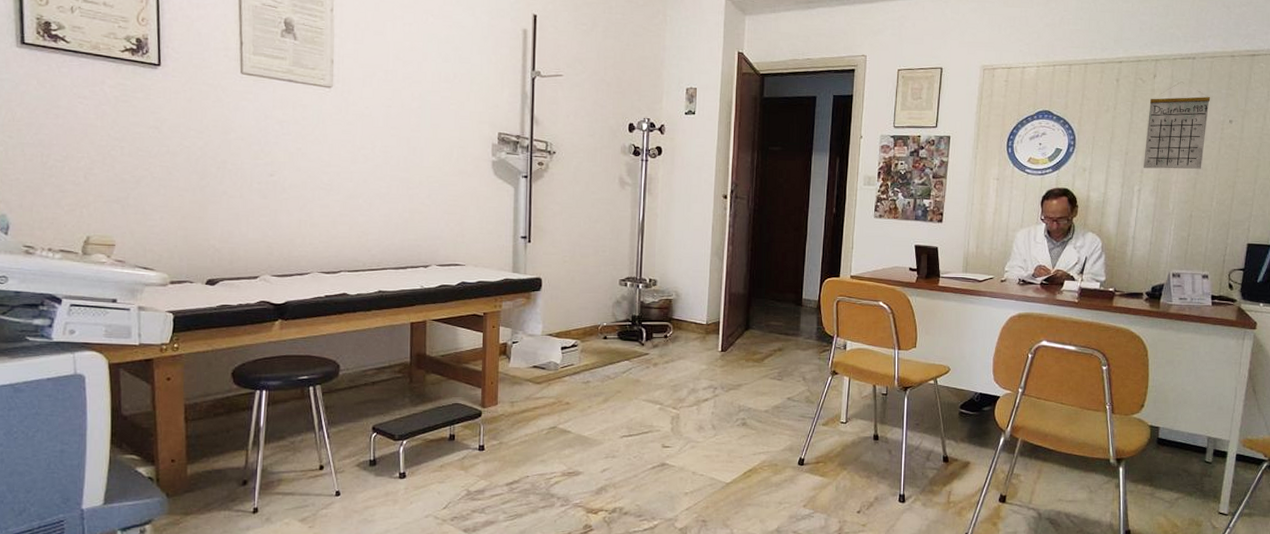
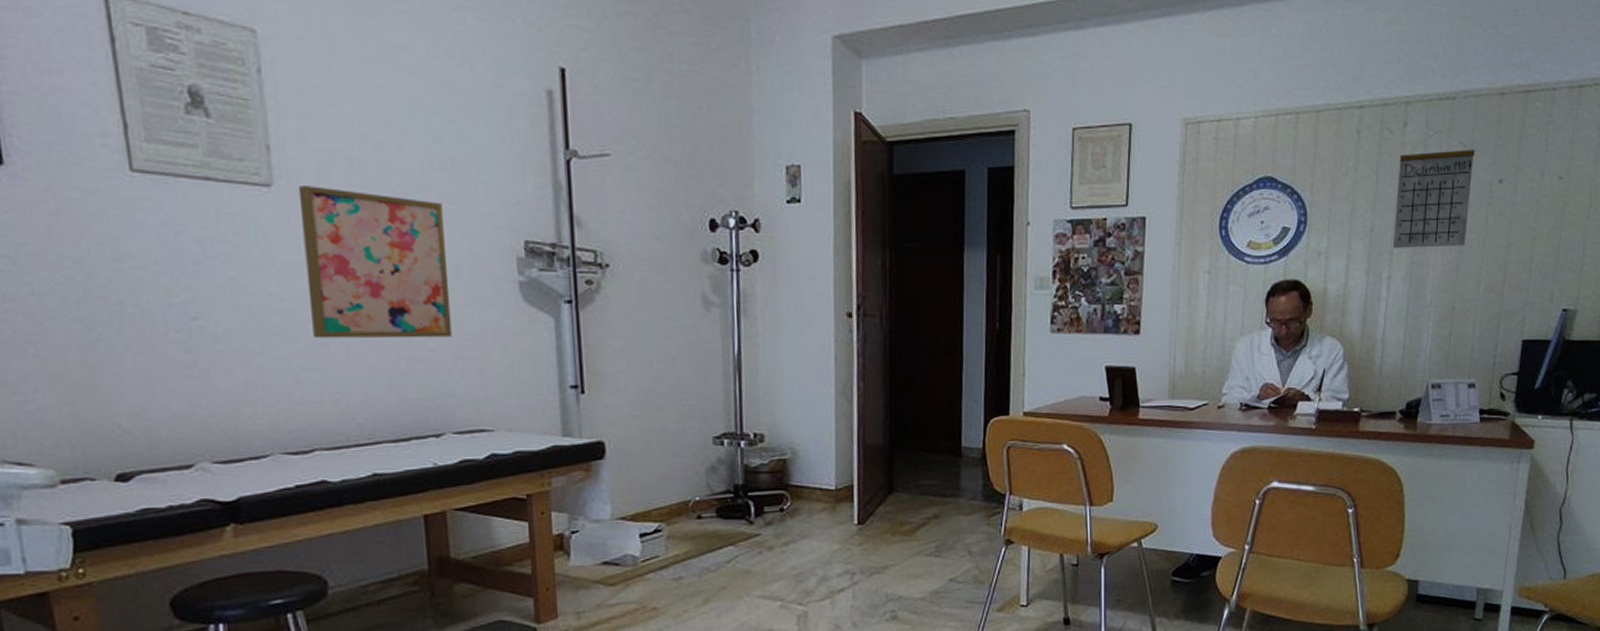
wall art: none [348,88,445,198] -> present [298,186,453,339]

